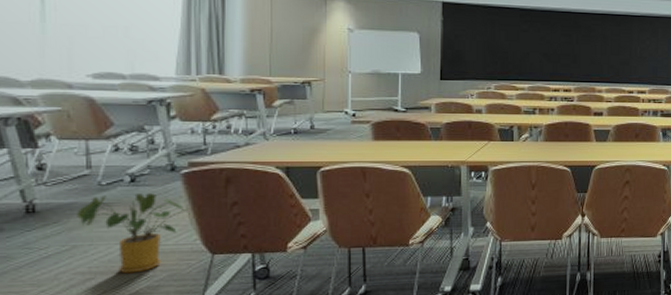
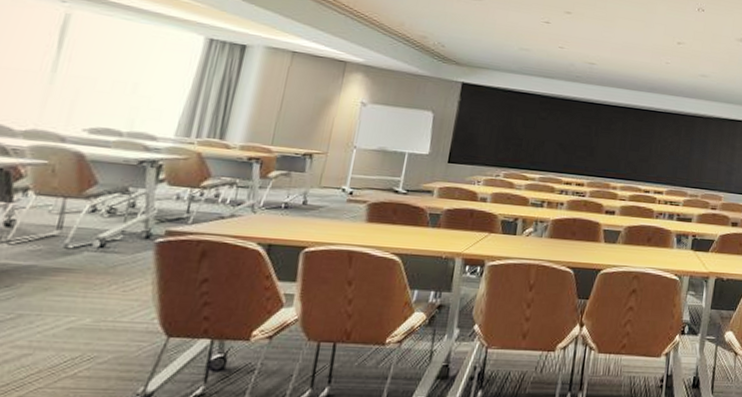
house plant: present [77,193,190,274] -> none [32,260,156,352]

